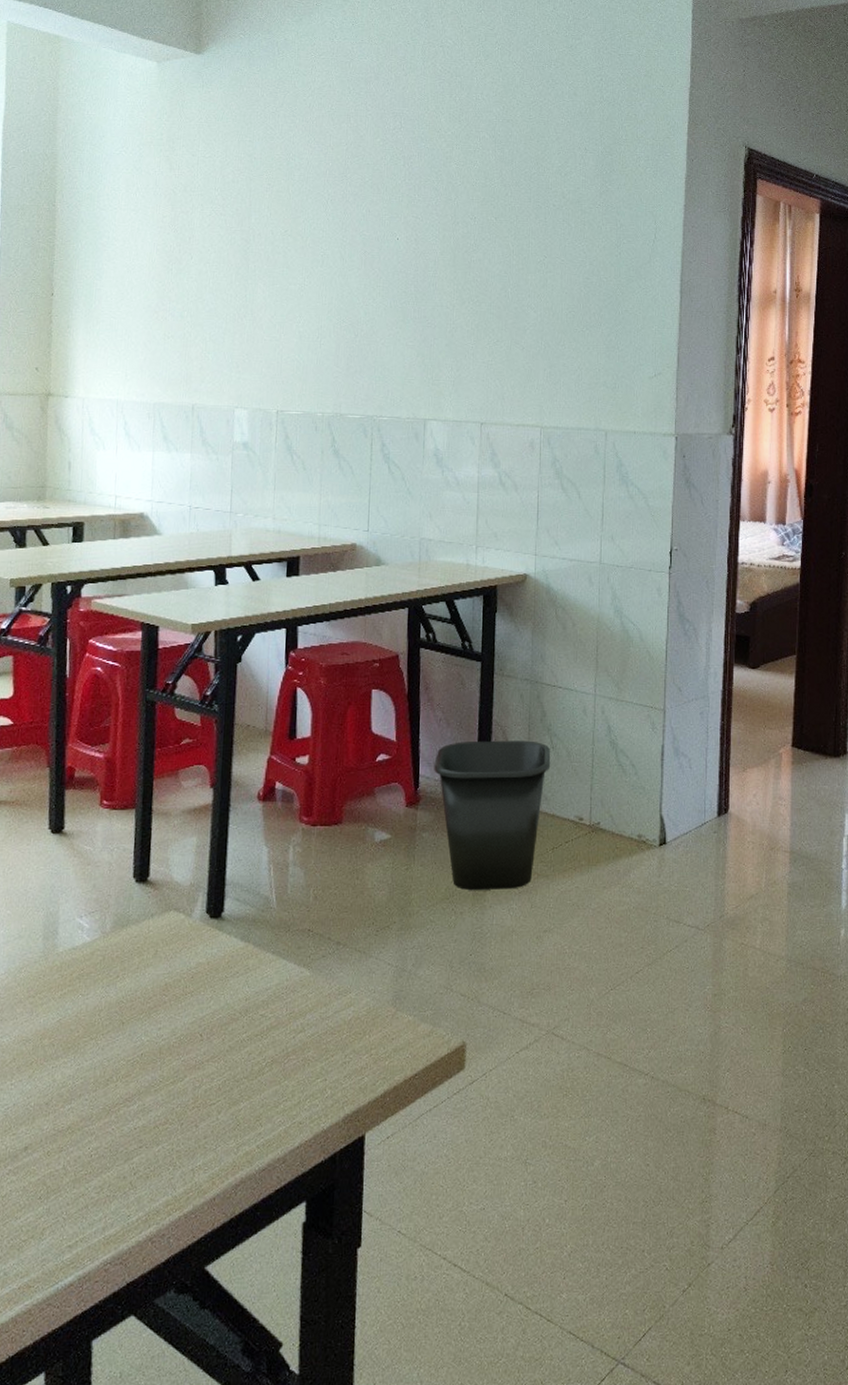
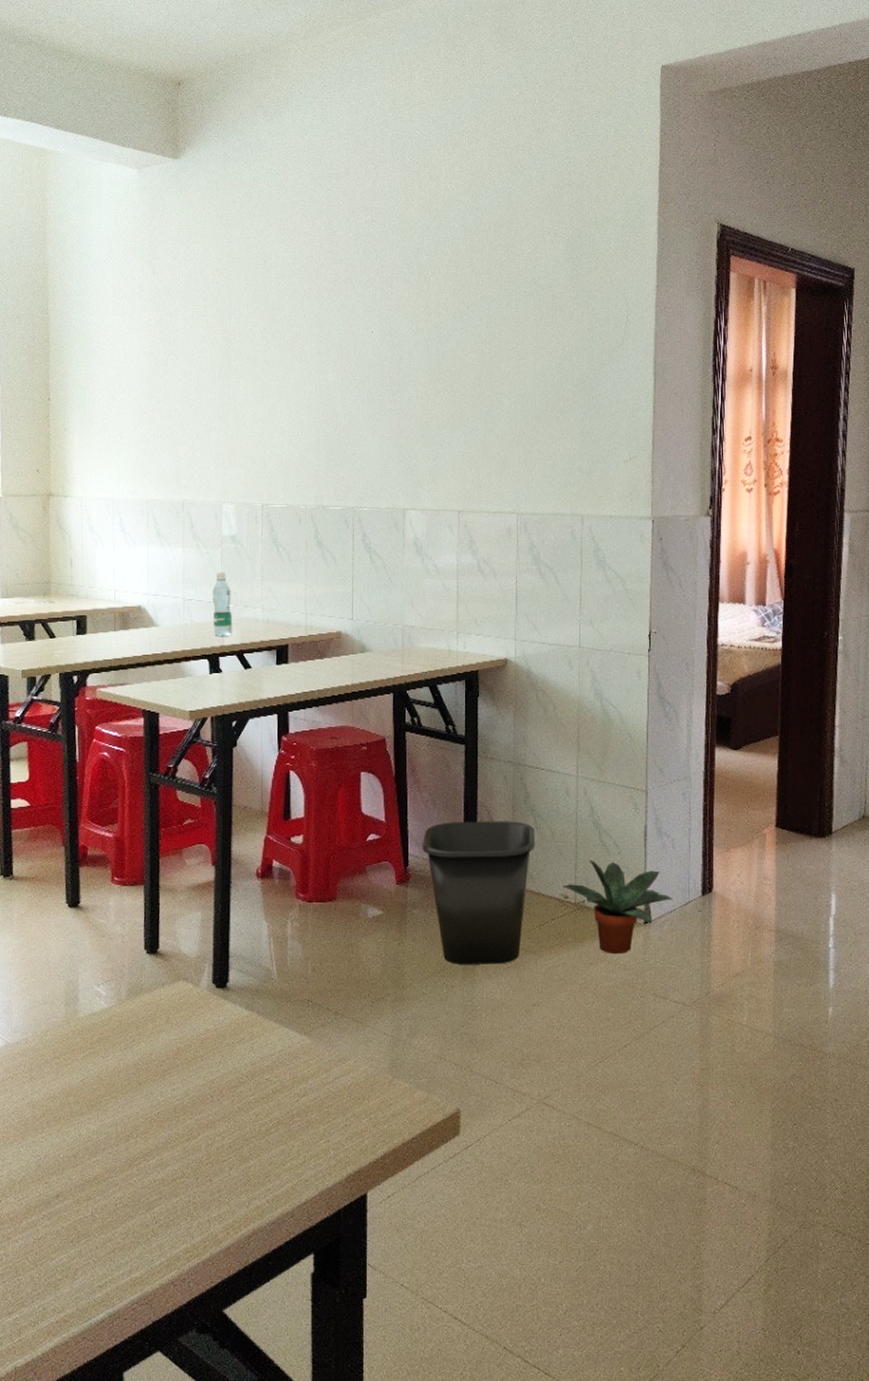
bottle: none [220,480,242,546] -> present [212,572,233,636]
potted plant: none [577,780,689,877] -> present [562,860,673,953]

